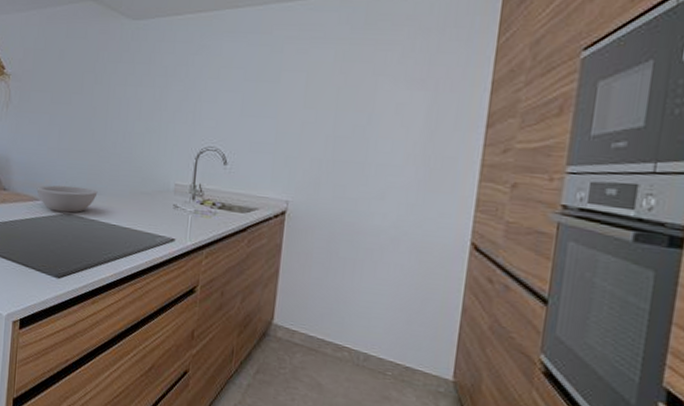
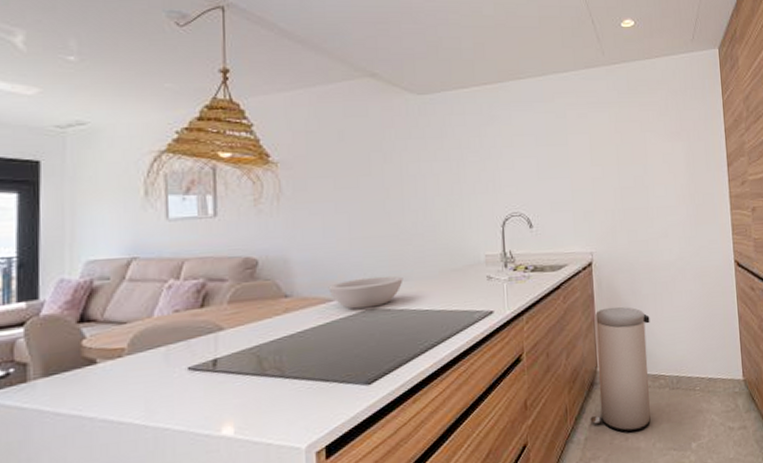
pedal bin: none [256,261,344,397] -> present [590,307,651,433]

